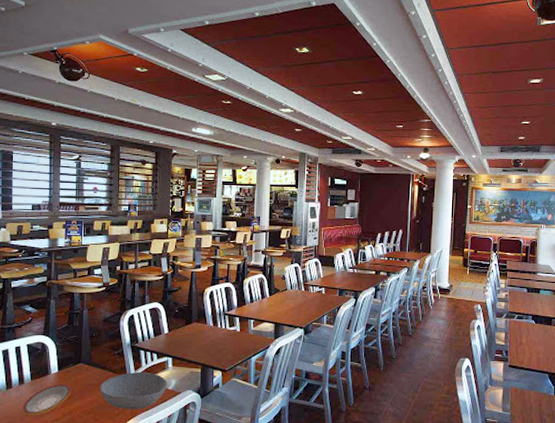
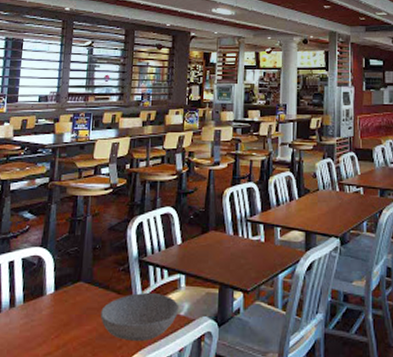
plate: present [22,383,72,416] -> none [10,307,68,348]

